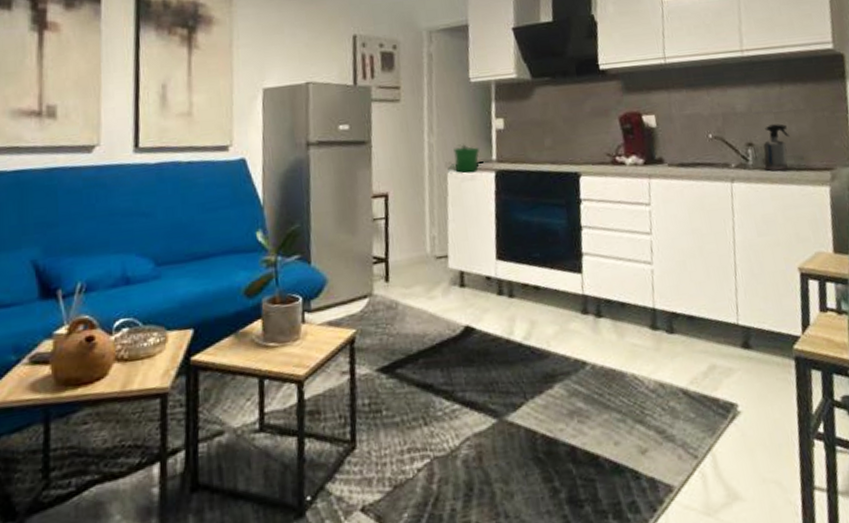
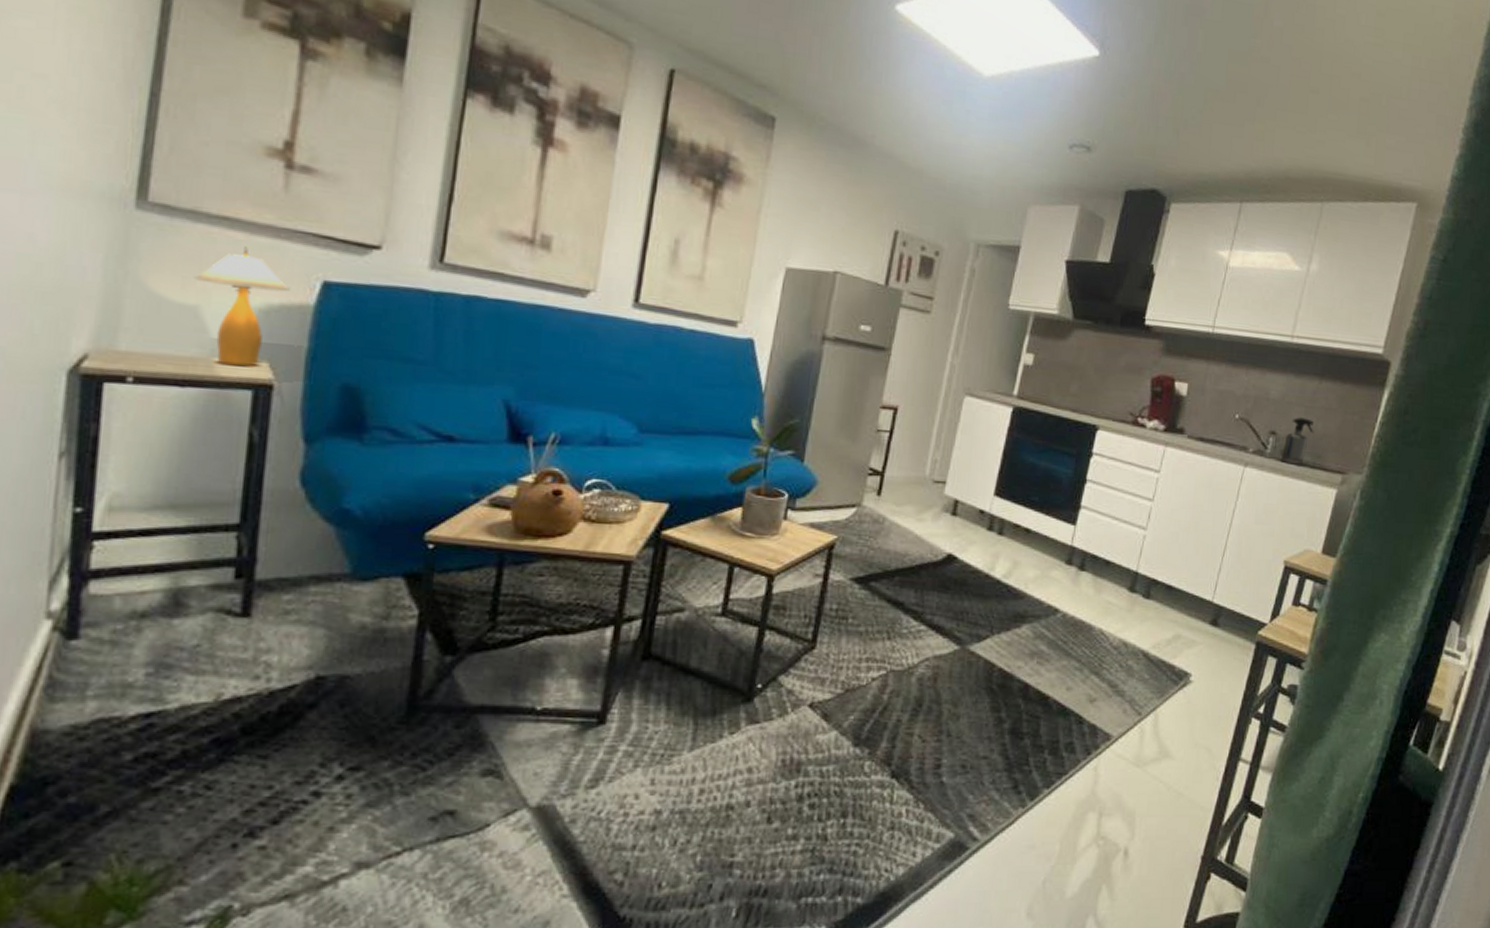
planter: present [453,144,480,173] -> none [972,372,1003,404]

